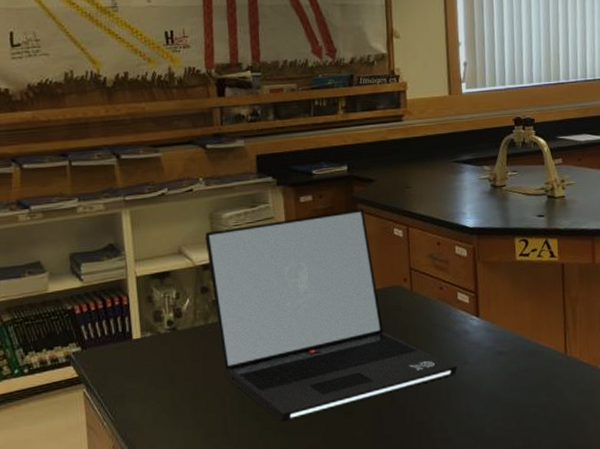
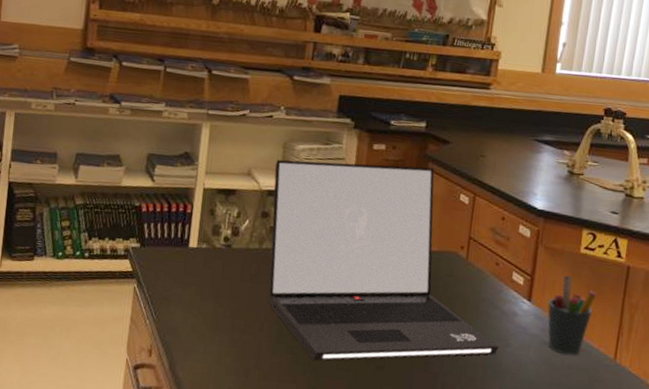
pen holder: none [494,284,538,359] -> present [547,274,596,355]

